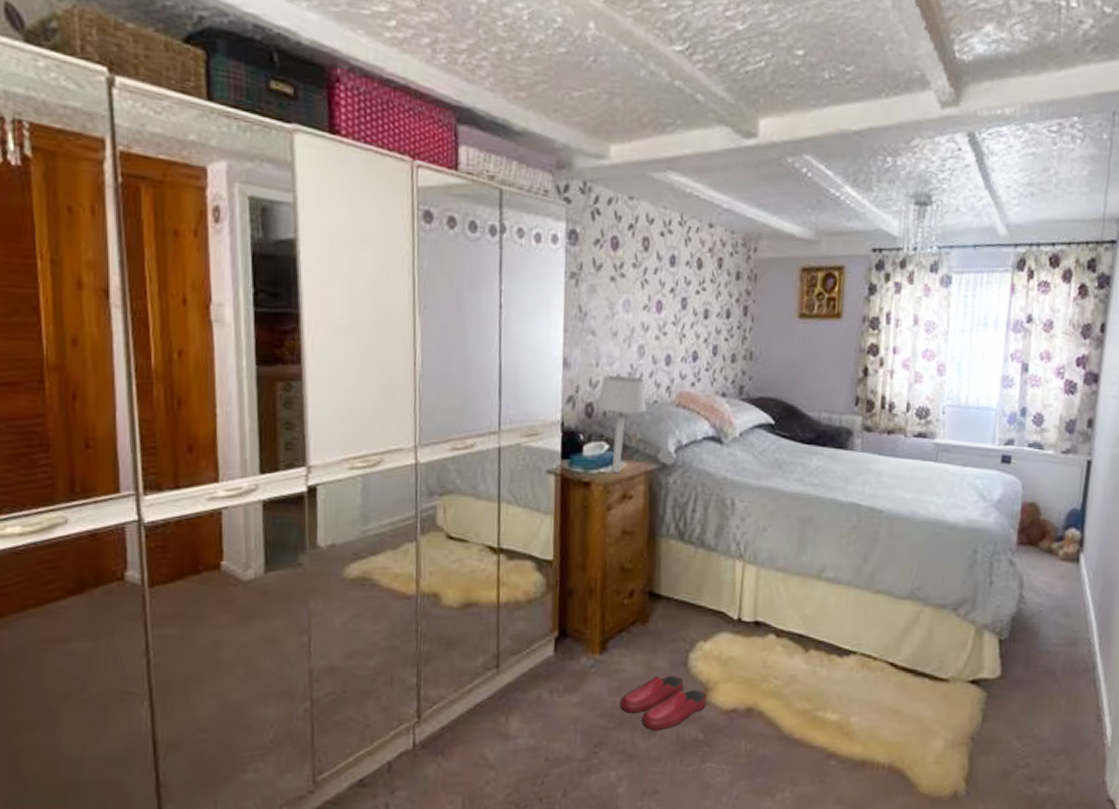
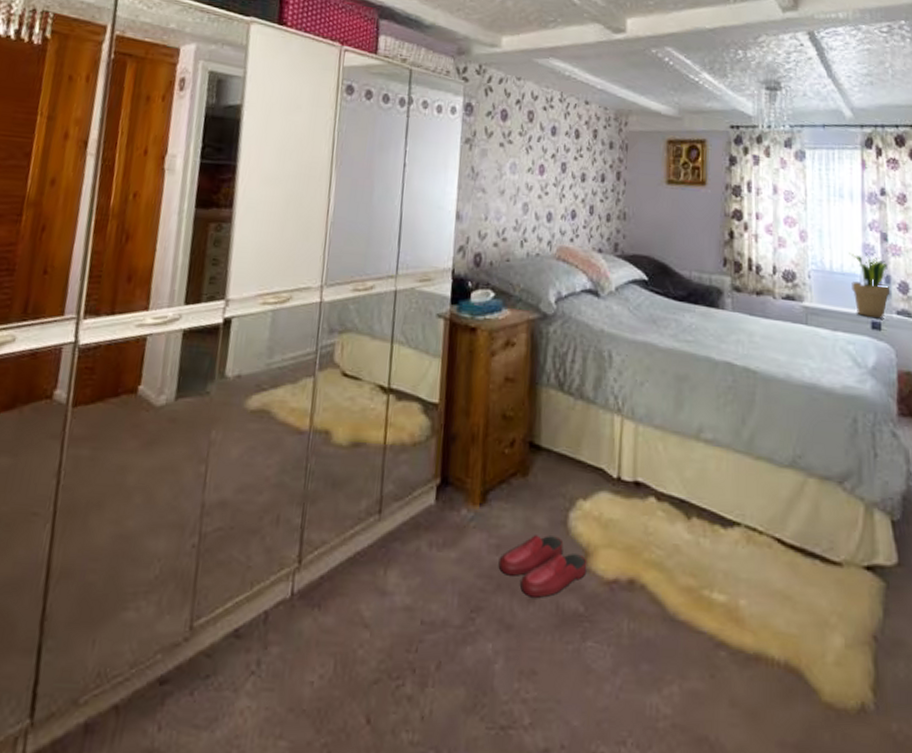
table lamp: present [596,374,647,474] -> none [484,228,530,321]
potted plant: none [985,385,1024,452] -> present [849,252,889,318]

